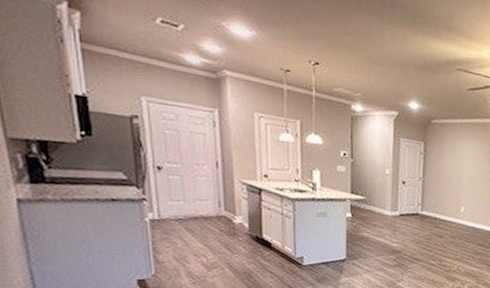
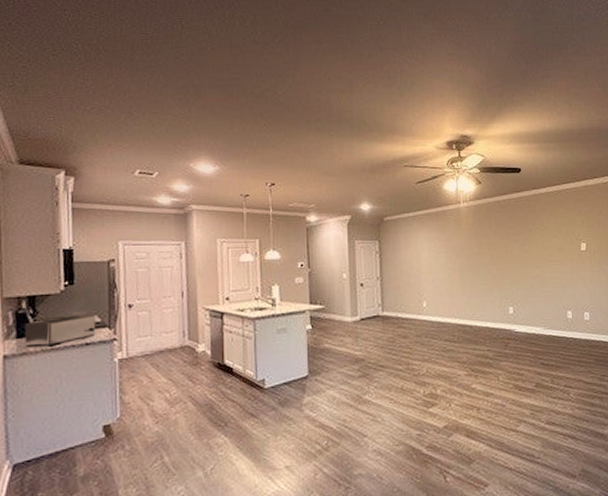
toaster: none [38,168,122,197] -> present [24,314,96,348]

